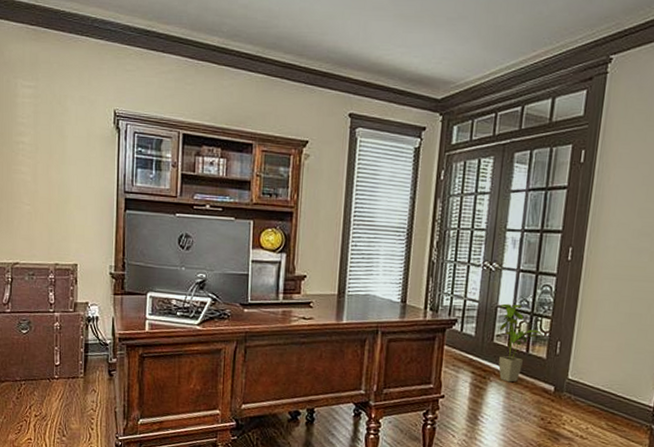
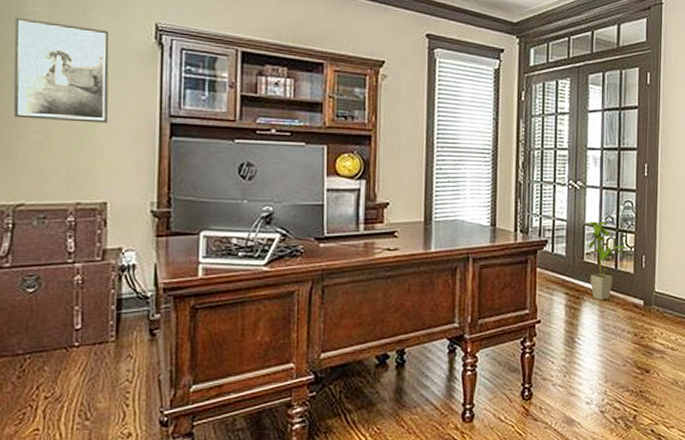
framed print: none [10,108,79,198] -> present [13,17,109,123]

